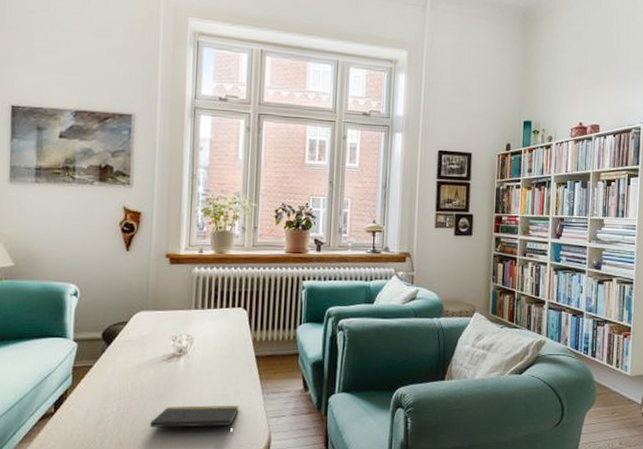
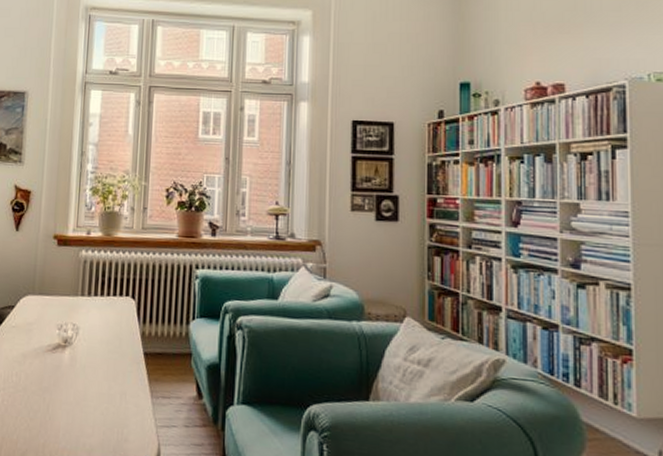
notepad: present [149,405,239,435] -> none [32,402,126,443]

